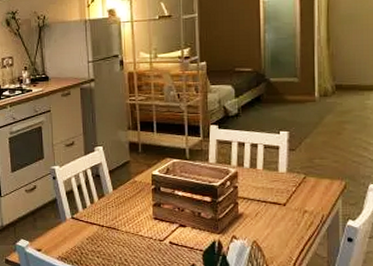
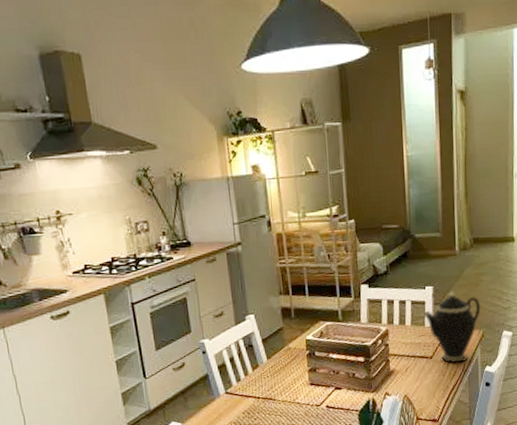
teapot: none [275,137,343,213] -> present [422,290,481,363]

